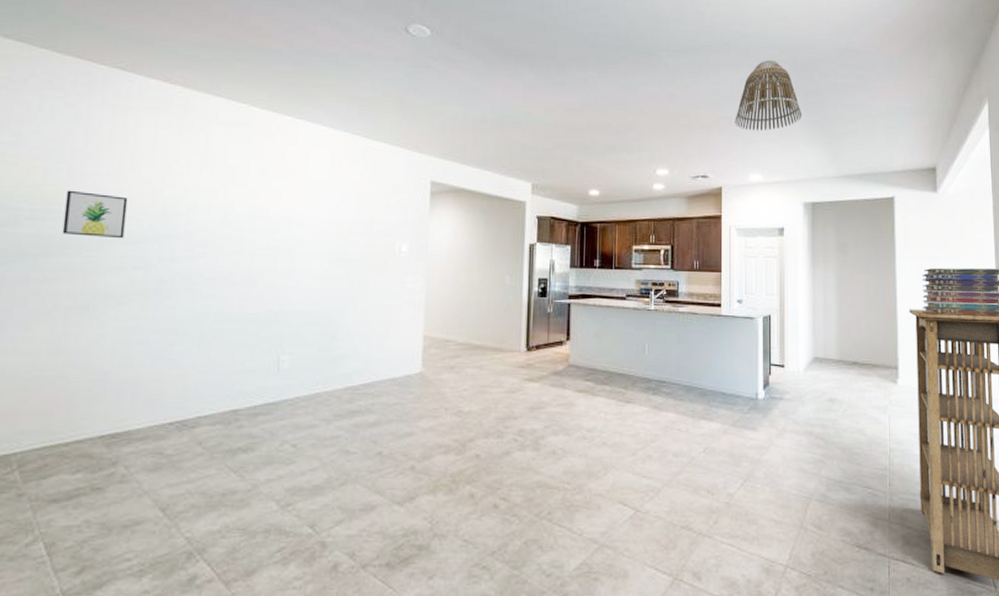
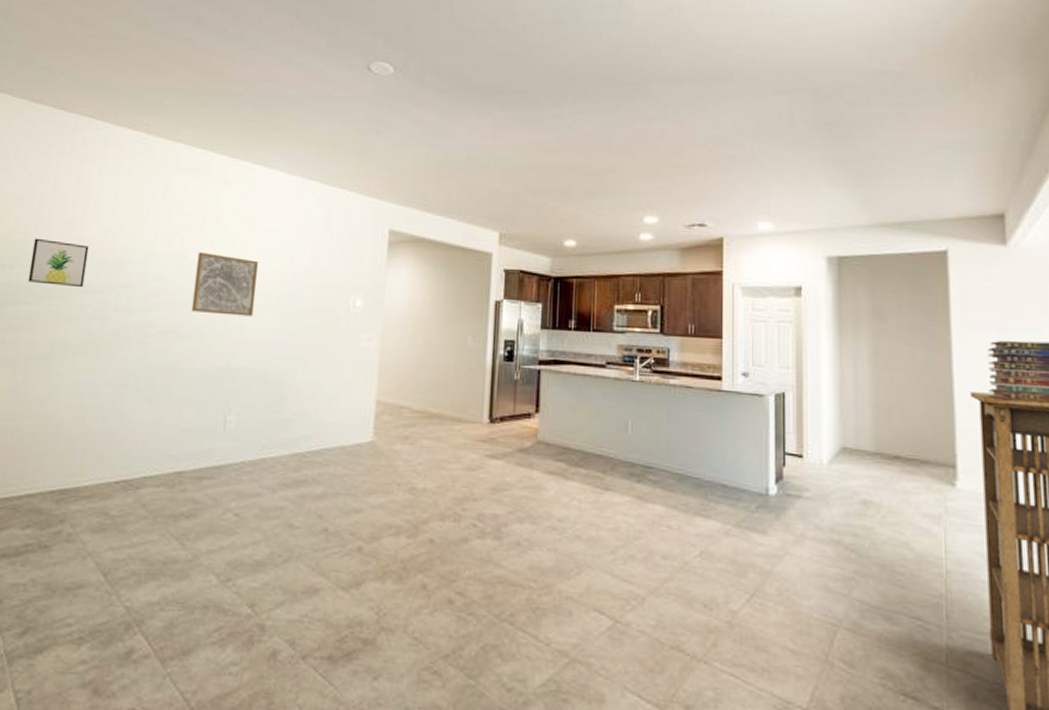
wall art: none [239,202,306,263] -> present [191,251,259,316]
lamp shade: present [735,60,803,131] -> none [739,88,825,172]

